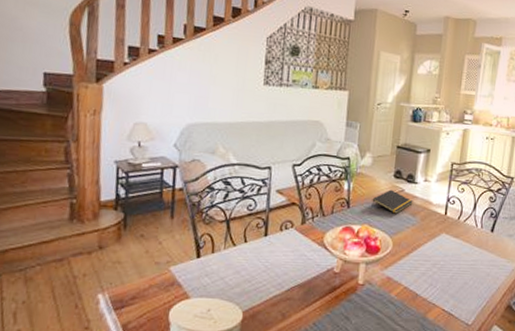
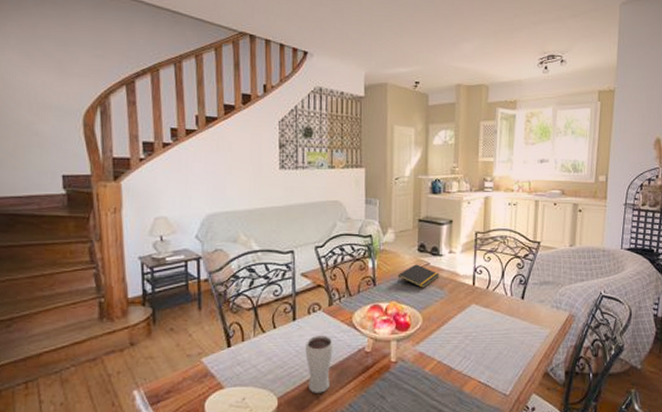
drinking glass: none [274,252,303,310] -> present [305,334,333,393]

